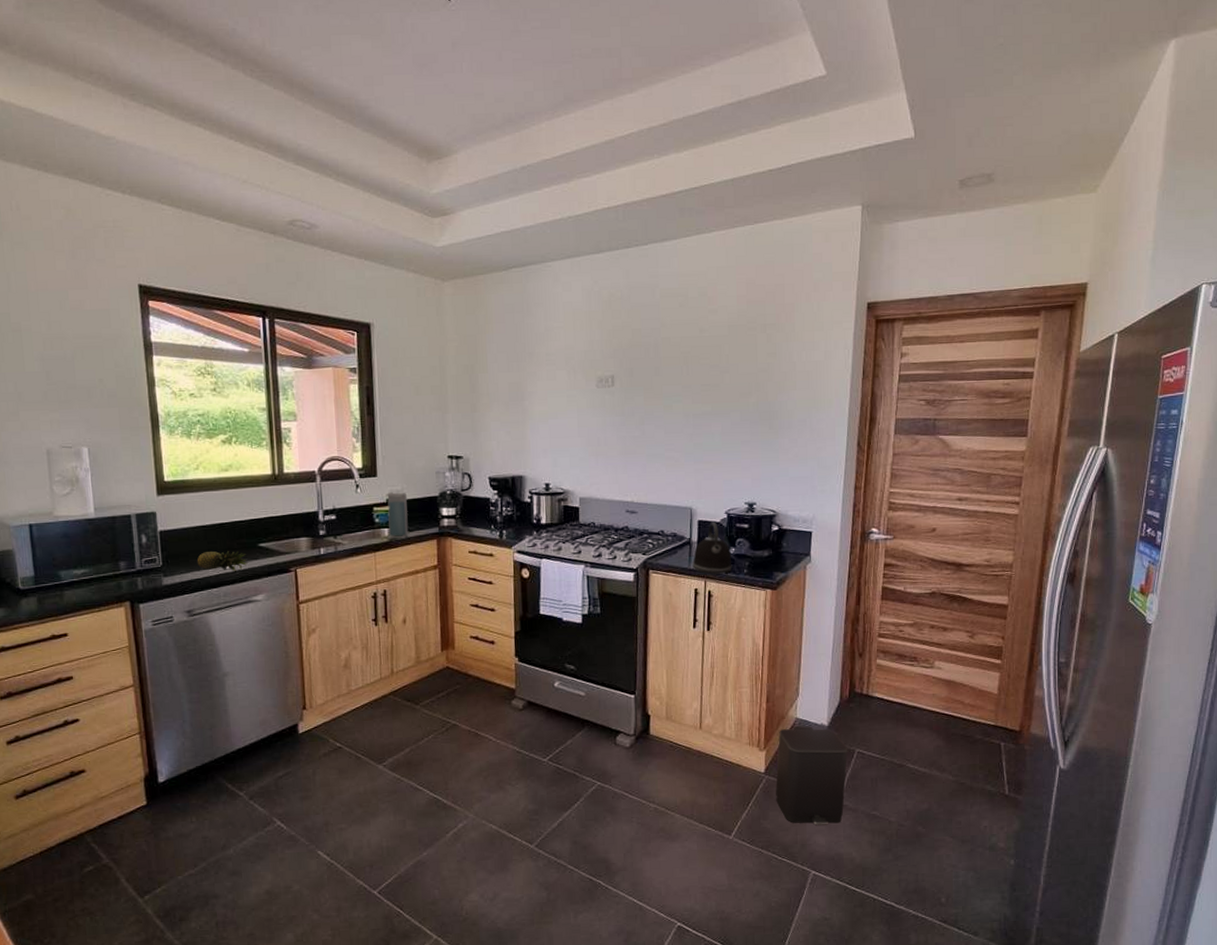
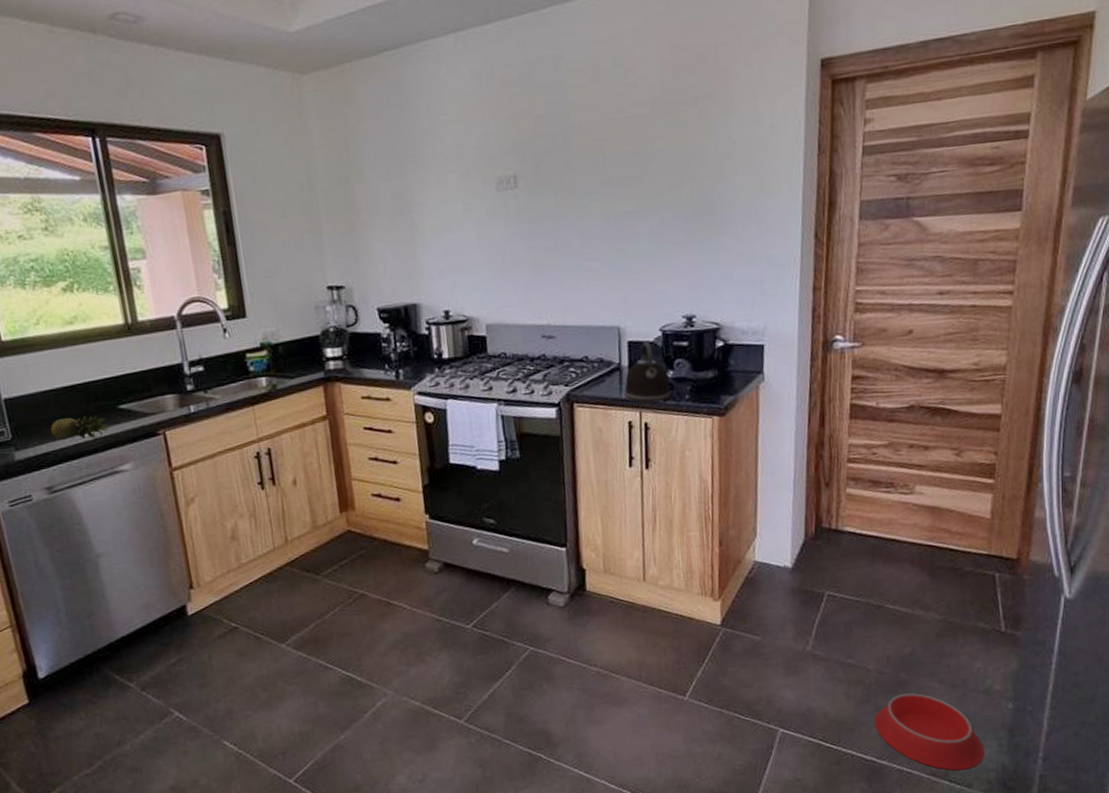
soap dispenser: present [386,492,409,540] -> none [259,333,290,390]
pedal bin: present [776,725,848,826] -> none [734,569,817,680]
pet bowl: none [895,845,989,919] -> present [875,693,984,771]

